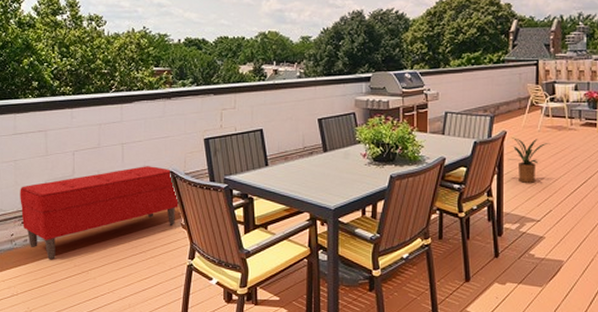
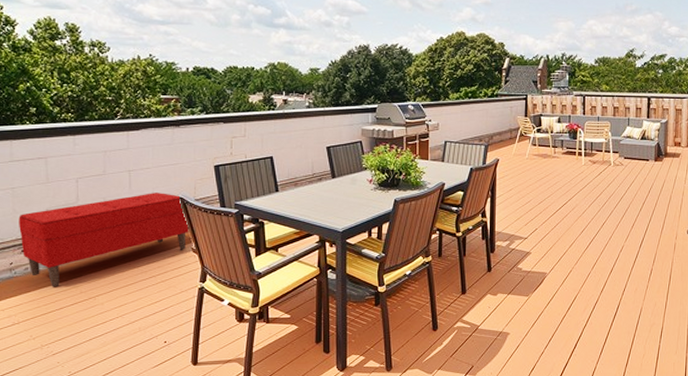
house plant: present [508,137,550,183] -> none [500,164,537,205]

